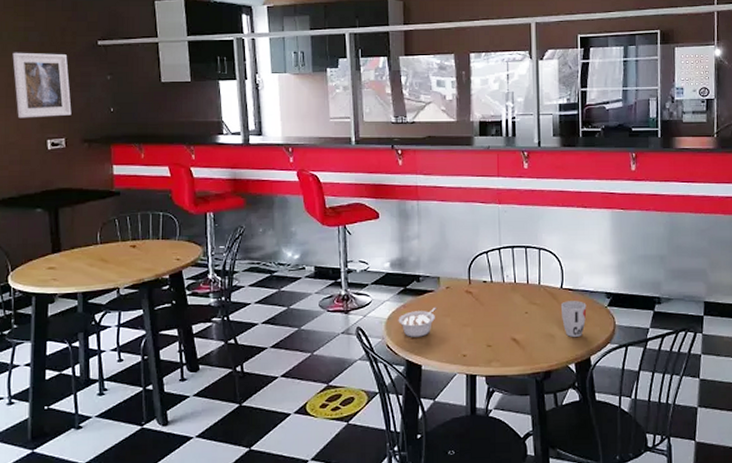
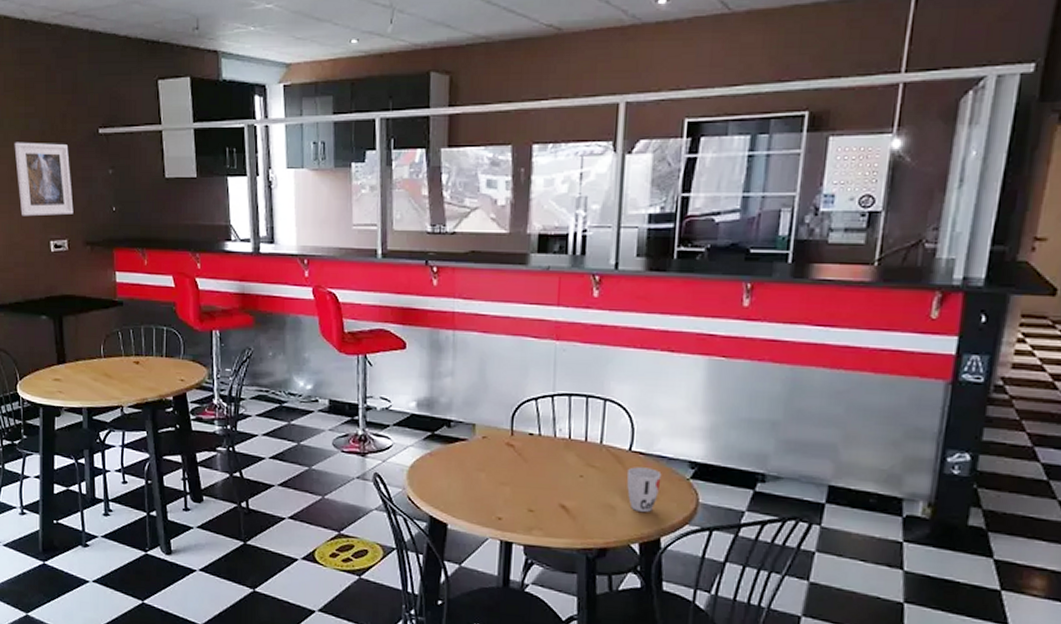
legume: present [398,307,437,337] -> none [422,458,470,492]

